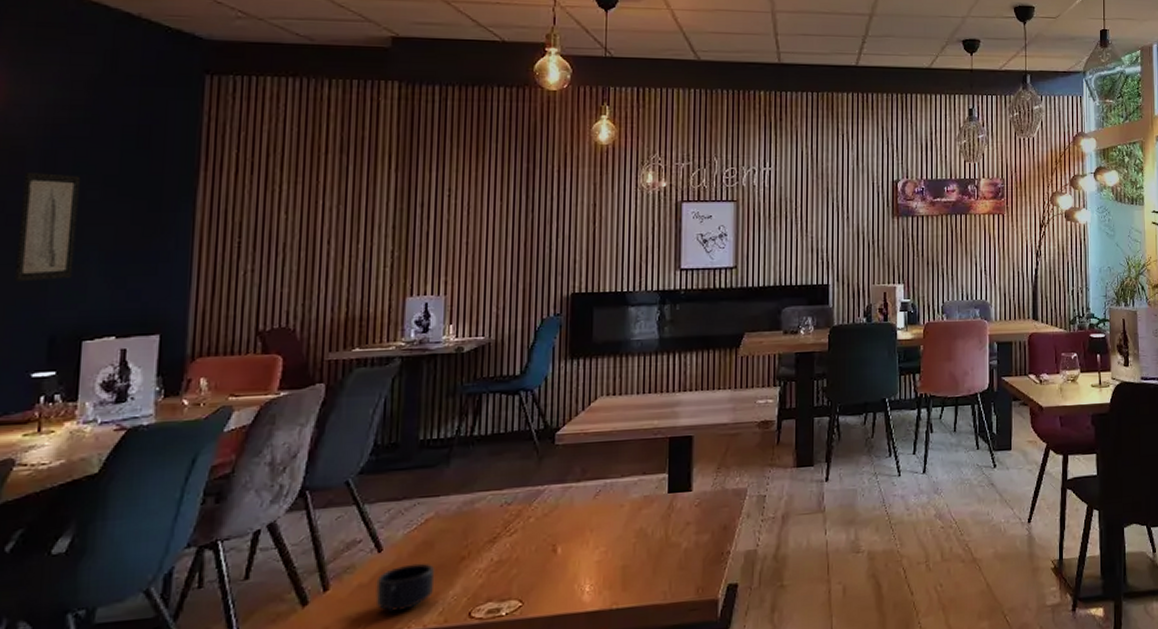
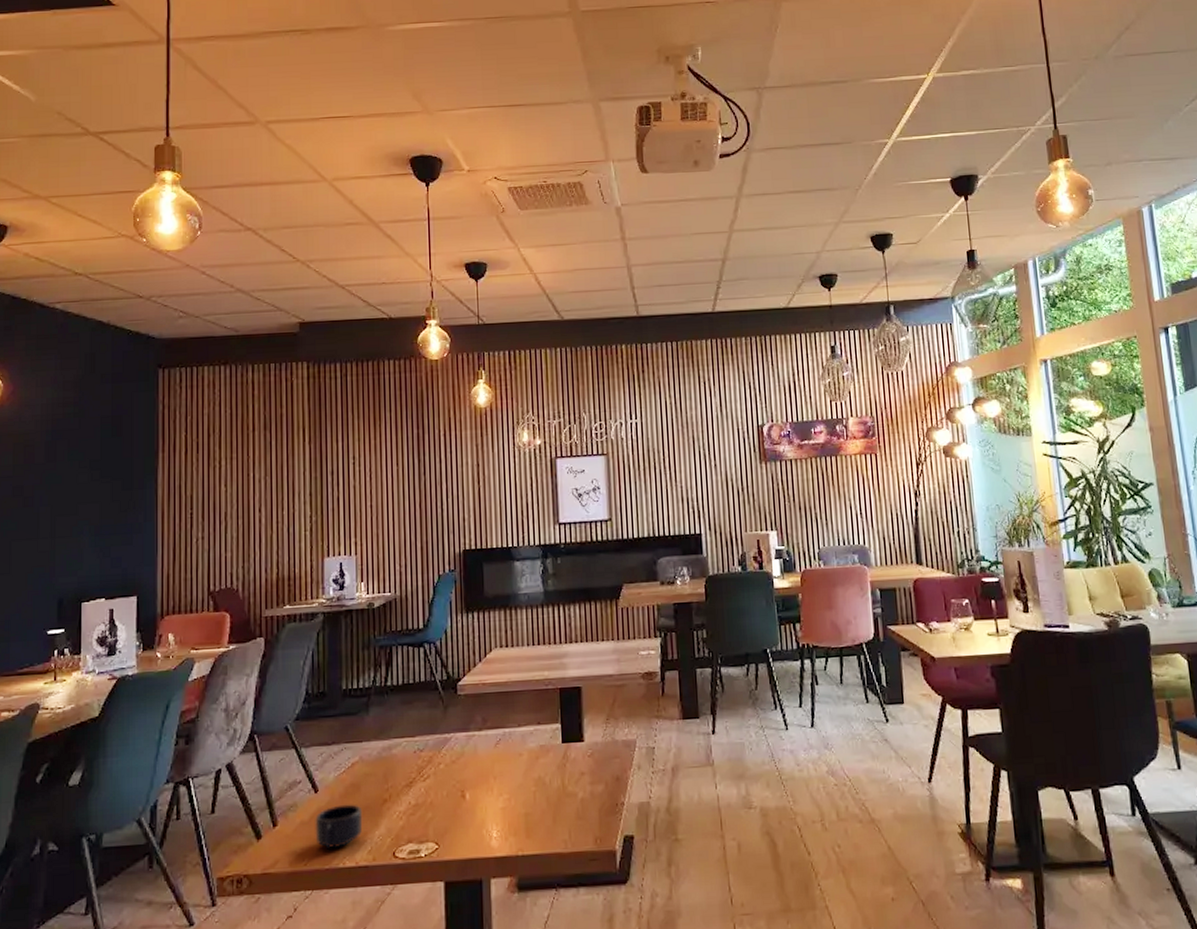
wall art: present [14,171,81,282] -> none [32,460,74,554]

